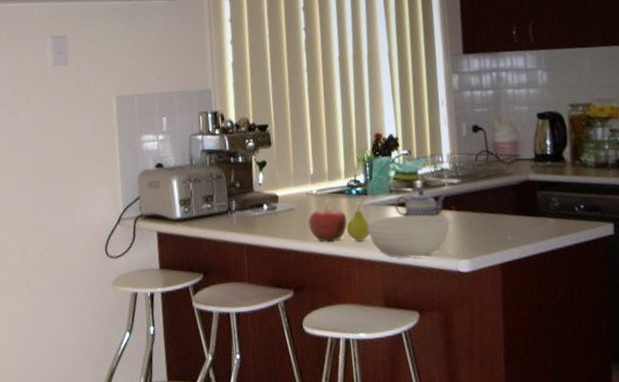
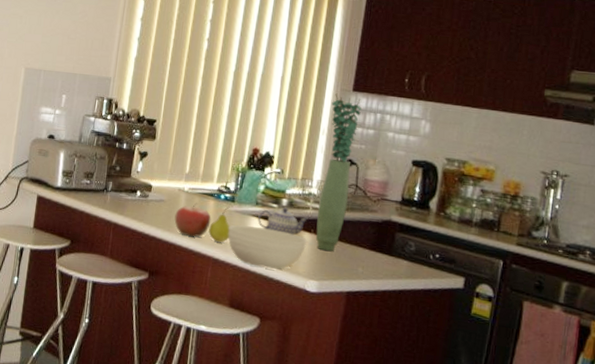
vase: none [445,59,483,226] -> present [315,93,361,252]

